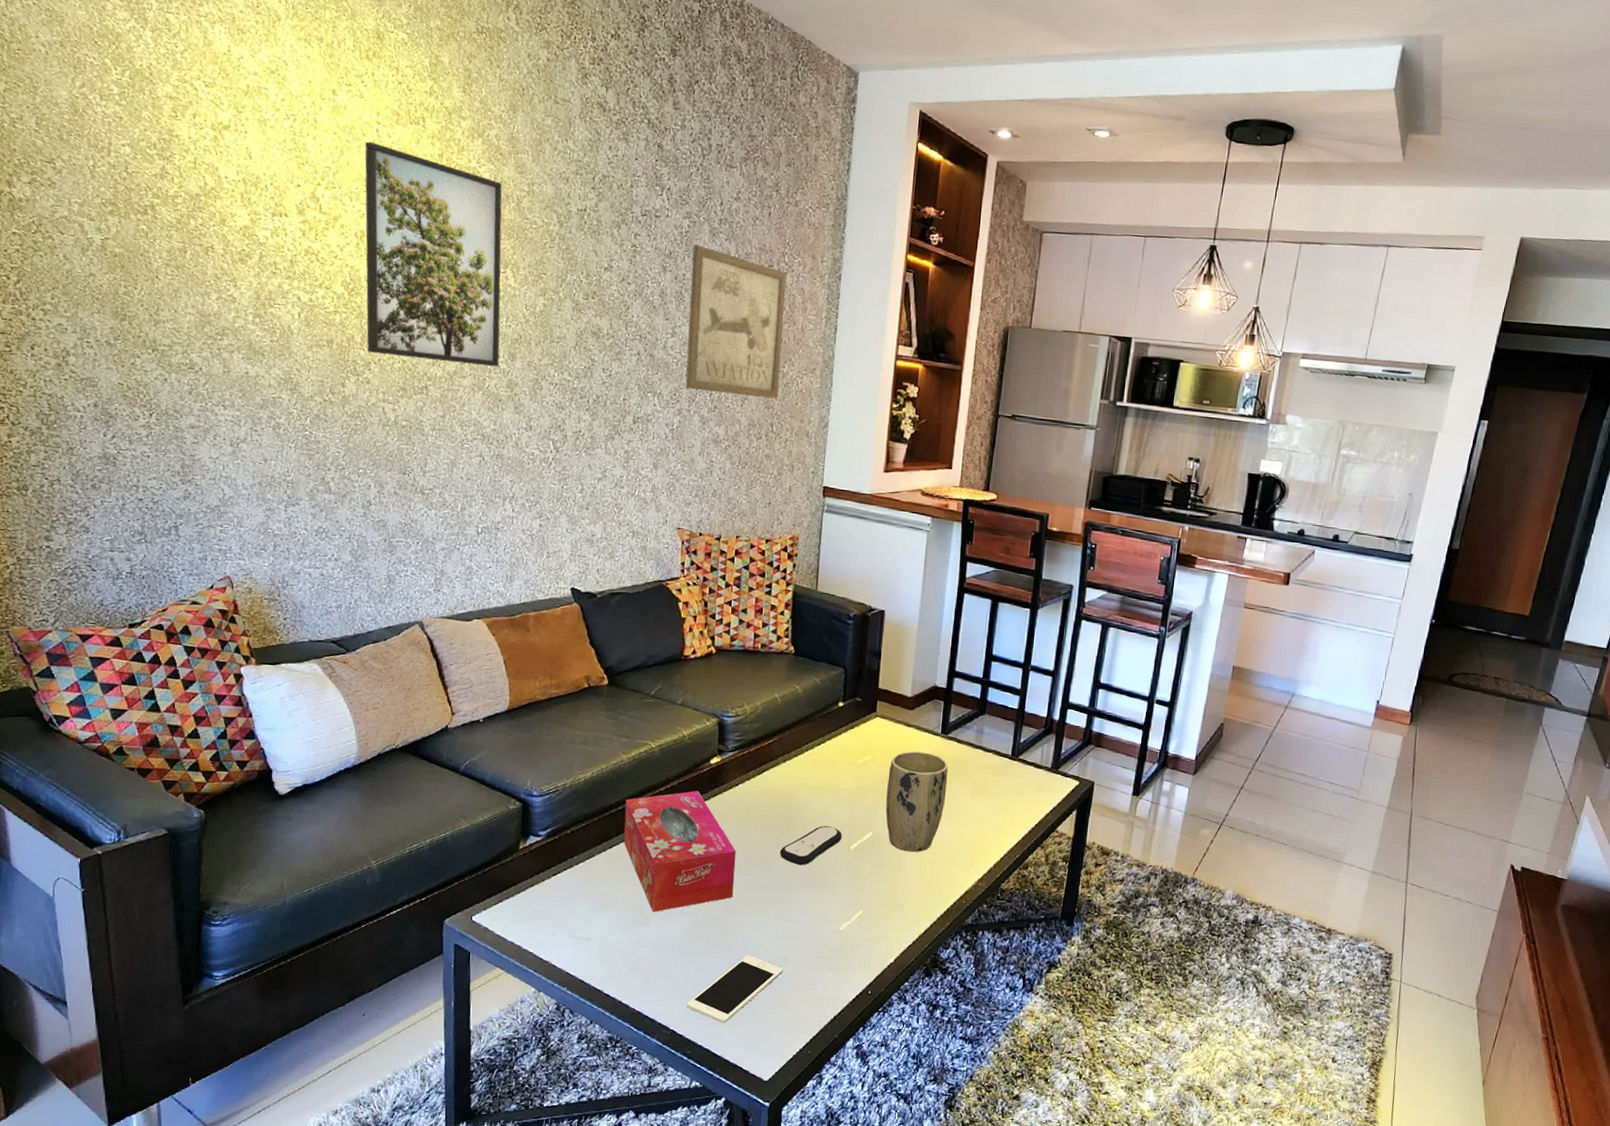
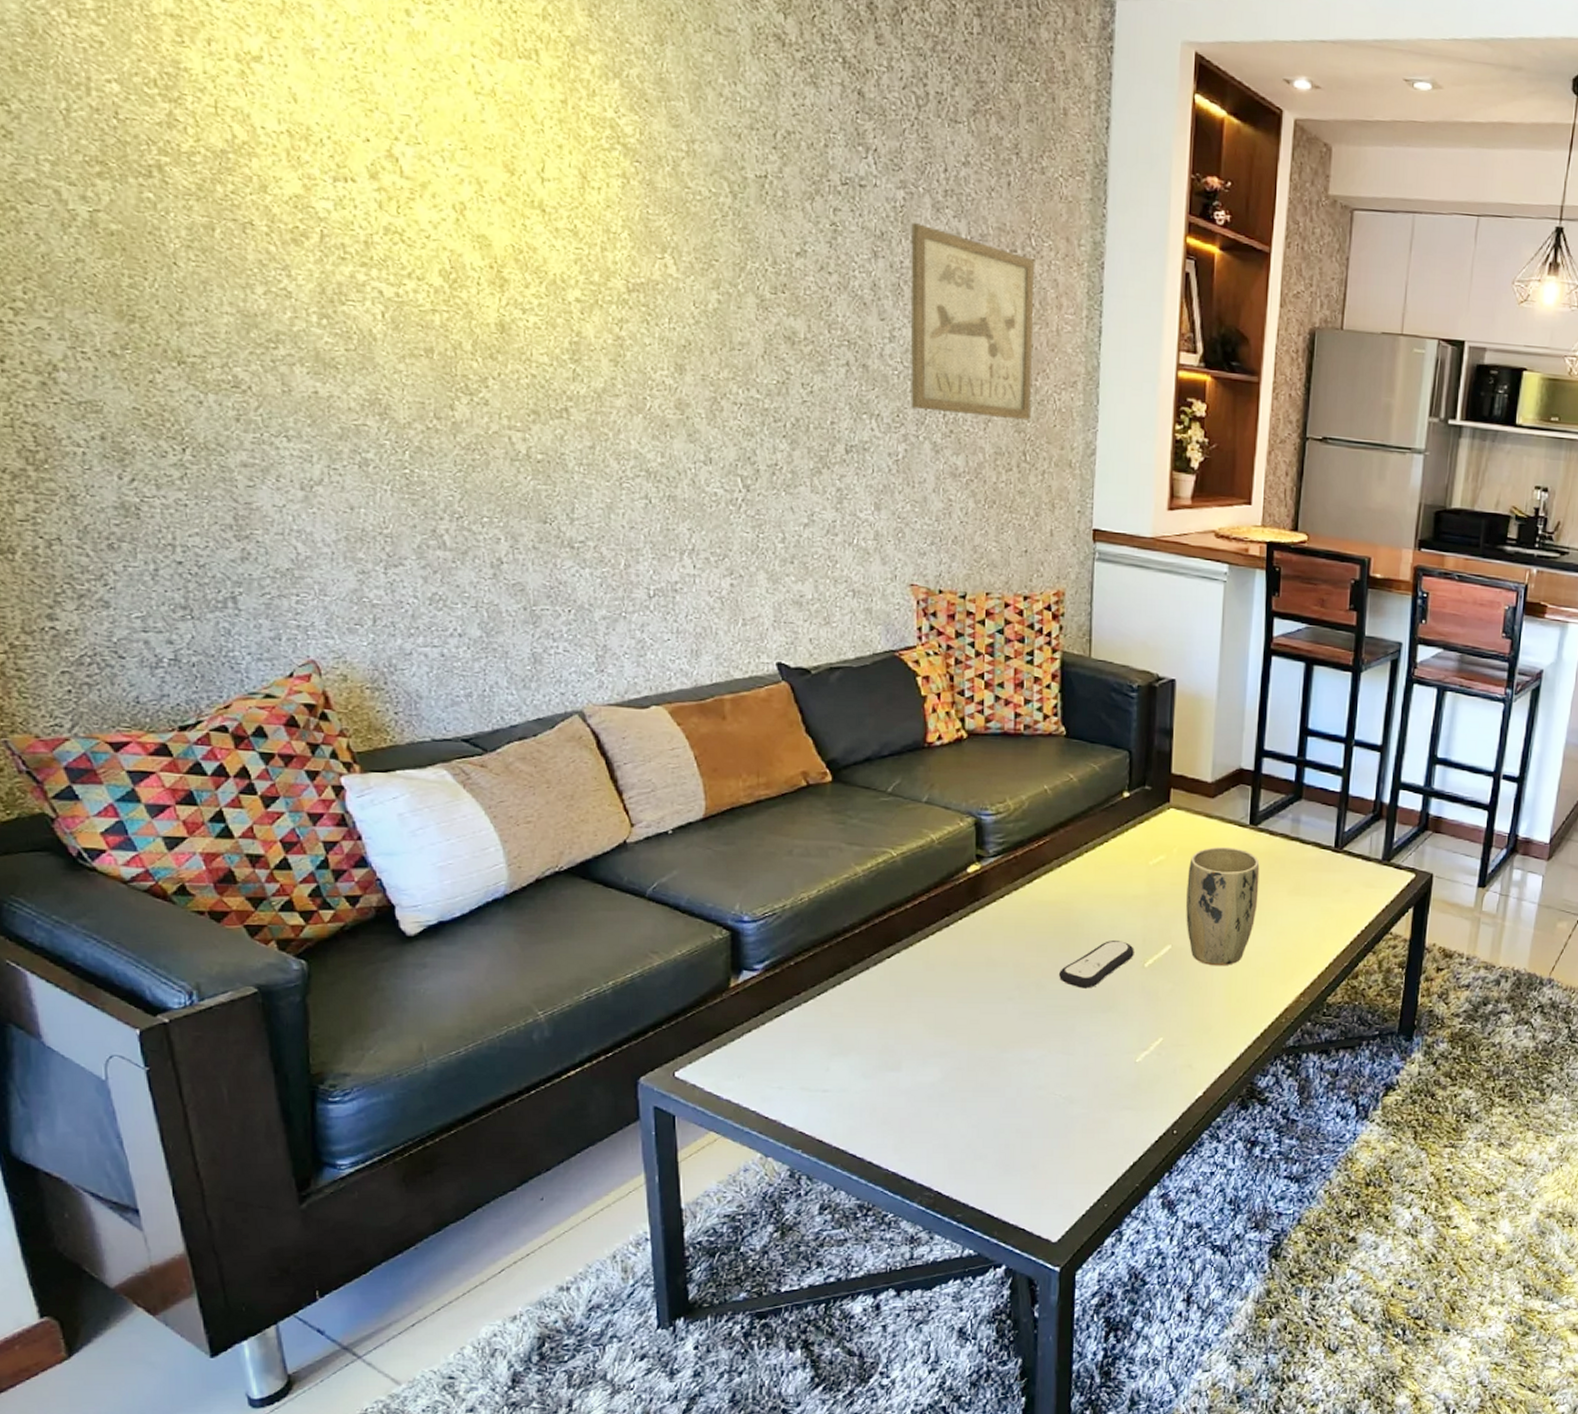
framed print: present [364,141,503,367] -> none [457,81,663,383]
tissue box: present [624,791,736,912] -> none [862,906,1005,1054]
cell phone: present [687,955,783,1023] -> none [953,1098,1069,1179]

